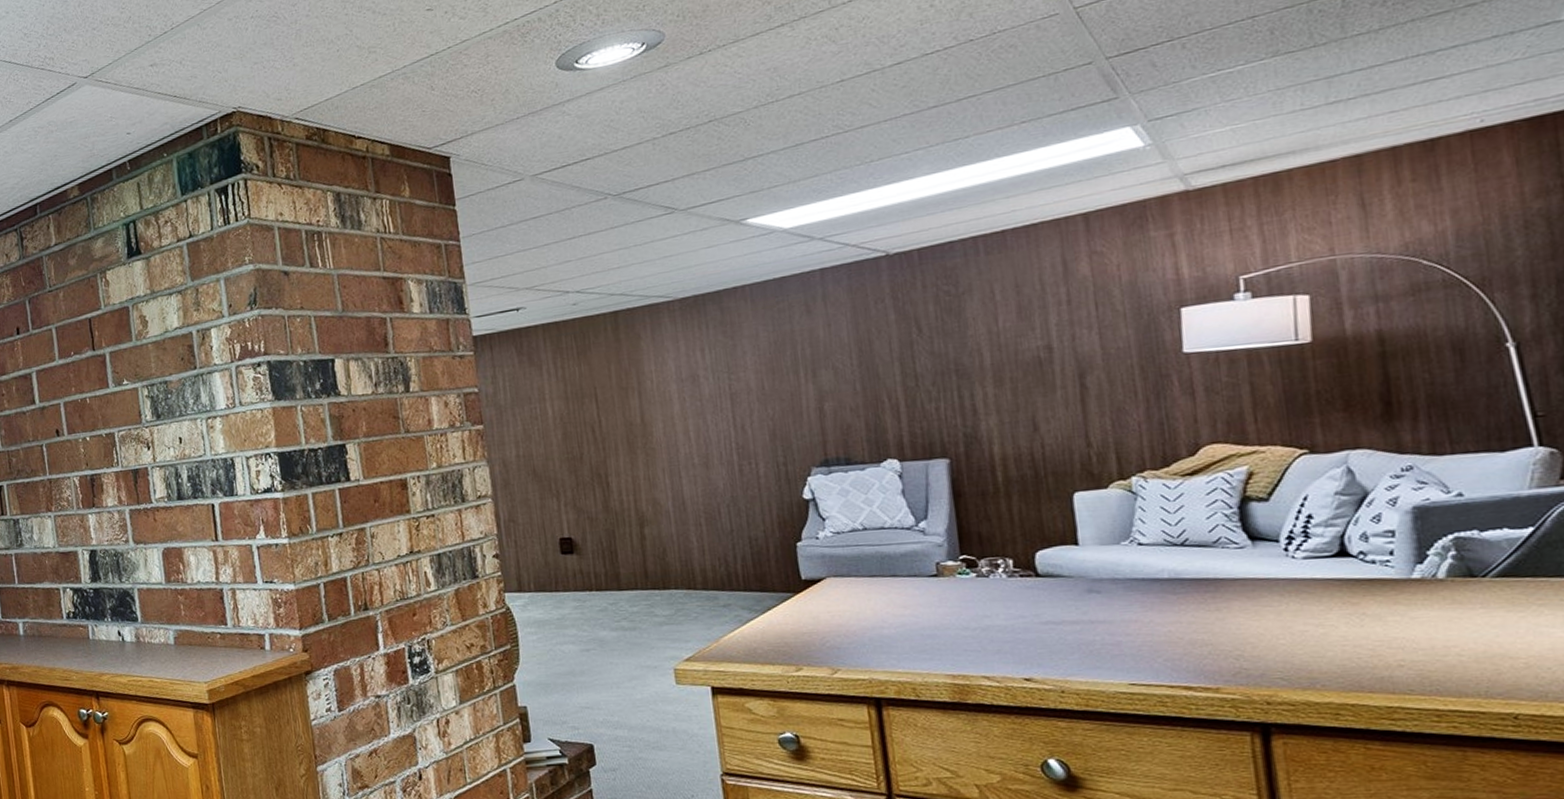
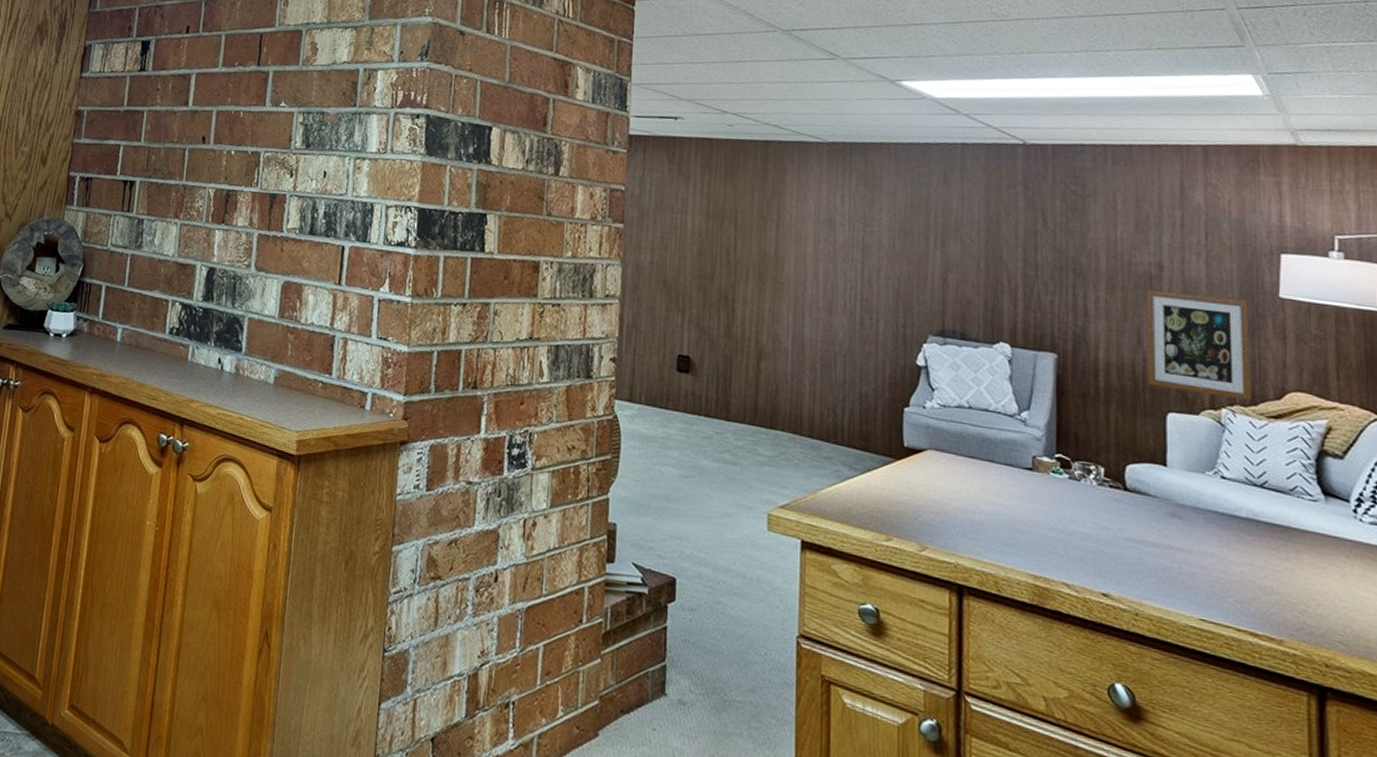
wall art: none [1037,364,1163,470] -> present [1146,289,1252,402]

